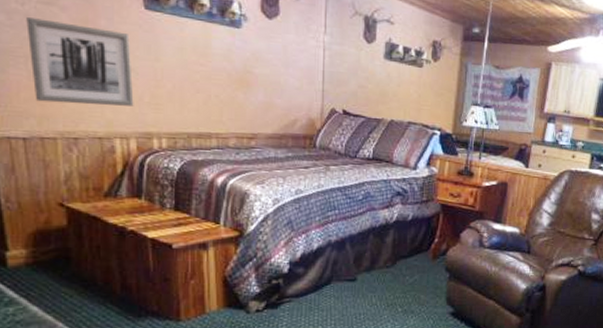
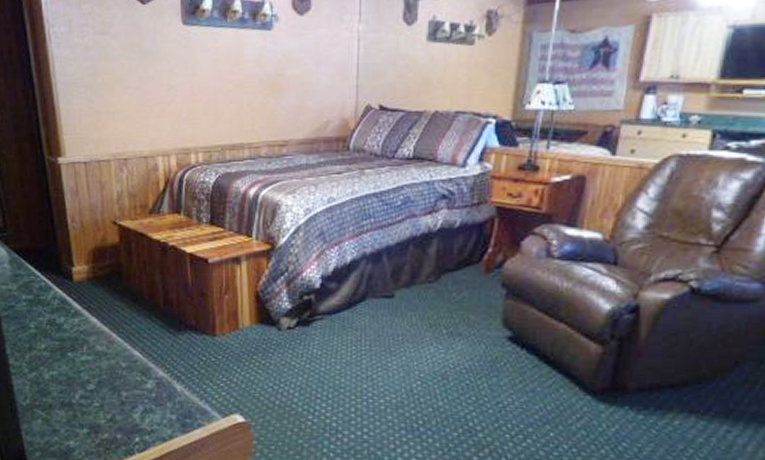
wall art: present [26,17,134,106] -> none [86,48,174,127]

